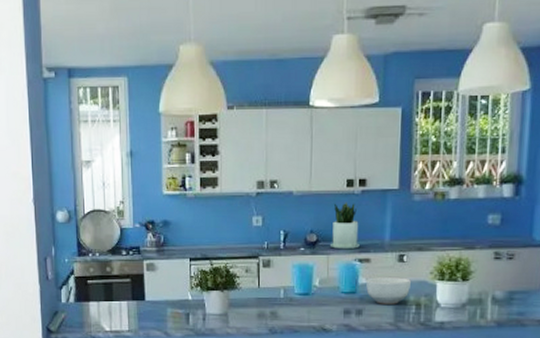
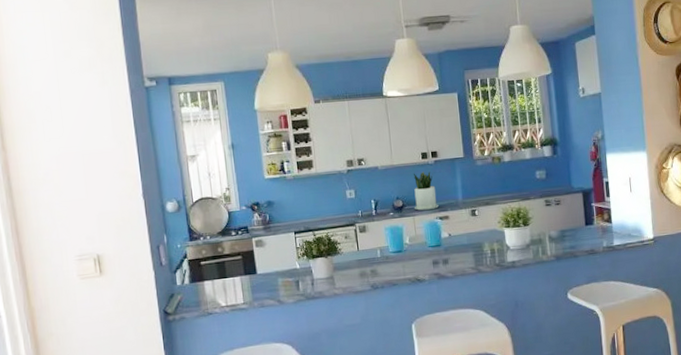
bowl: present [365,276,412,304] -> none [447,228,485,253]

